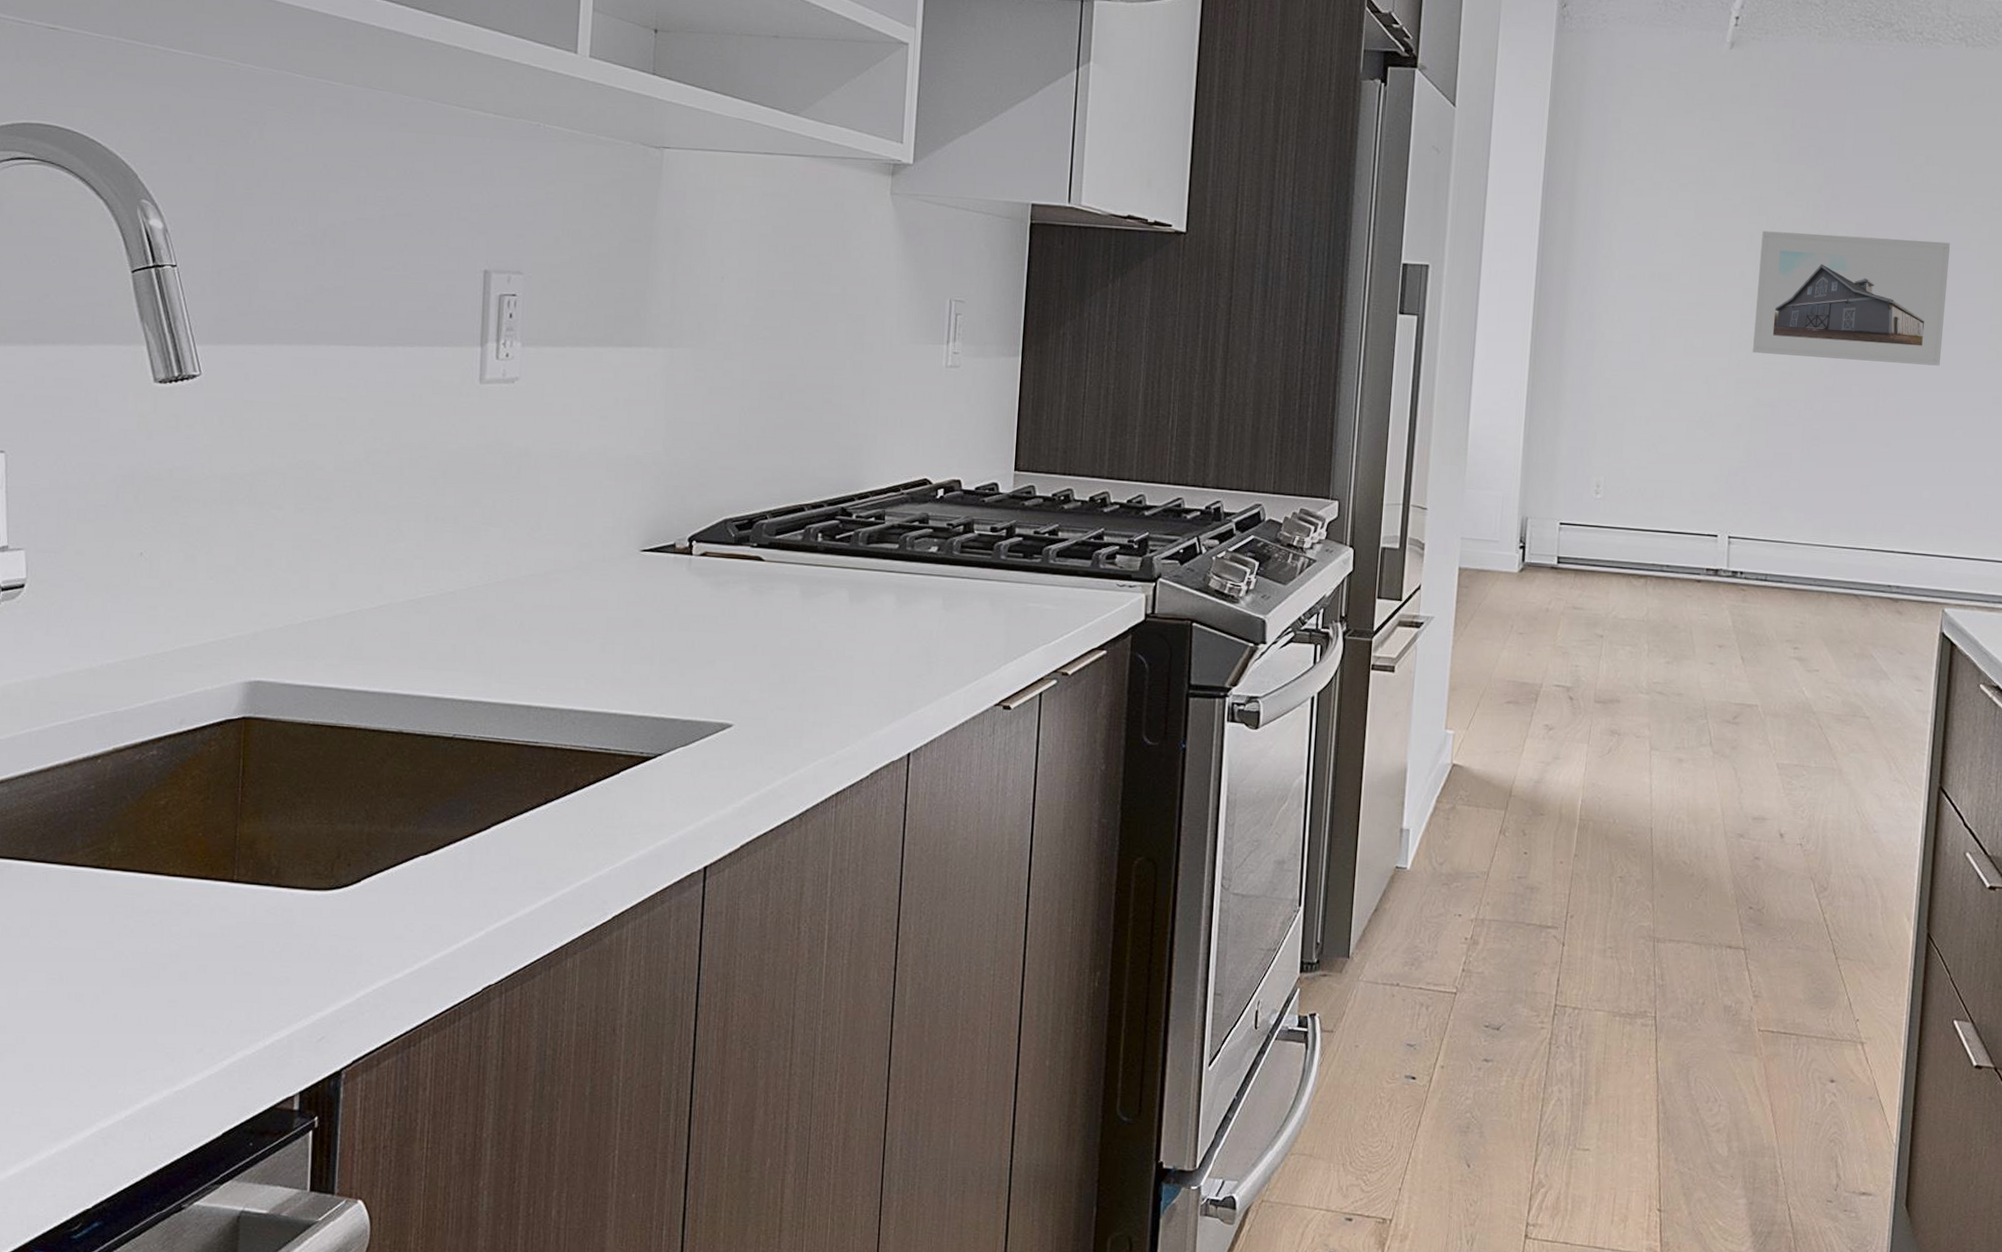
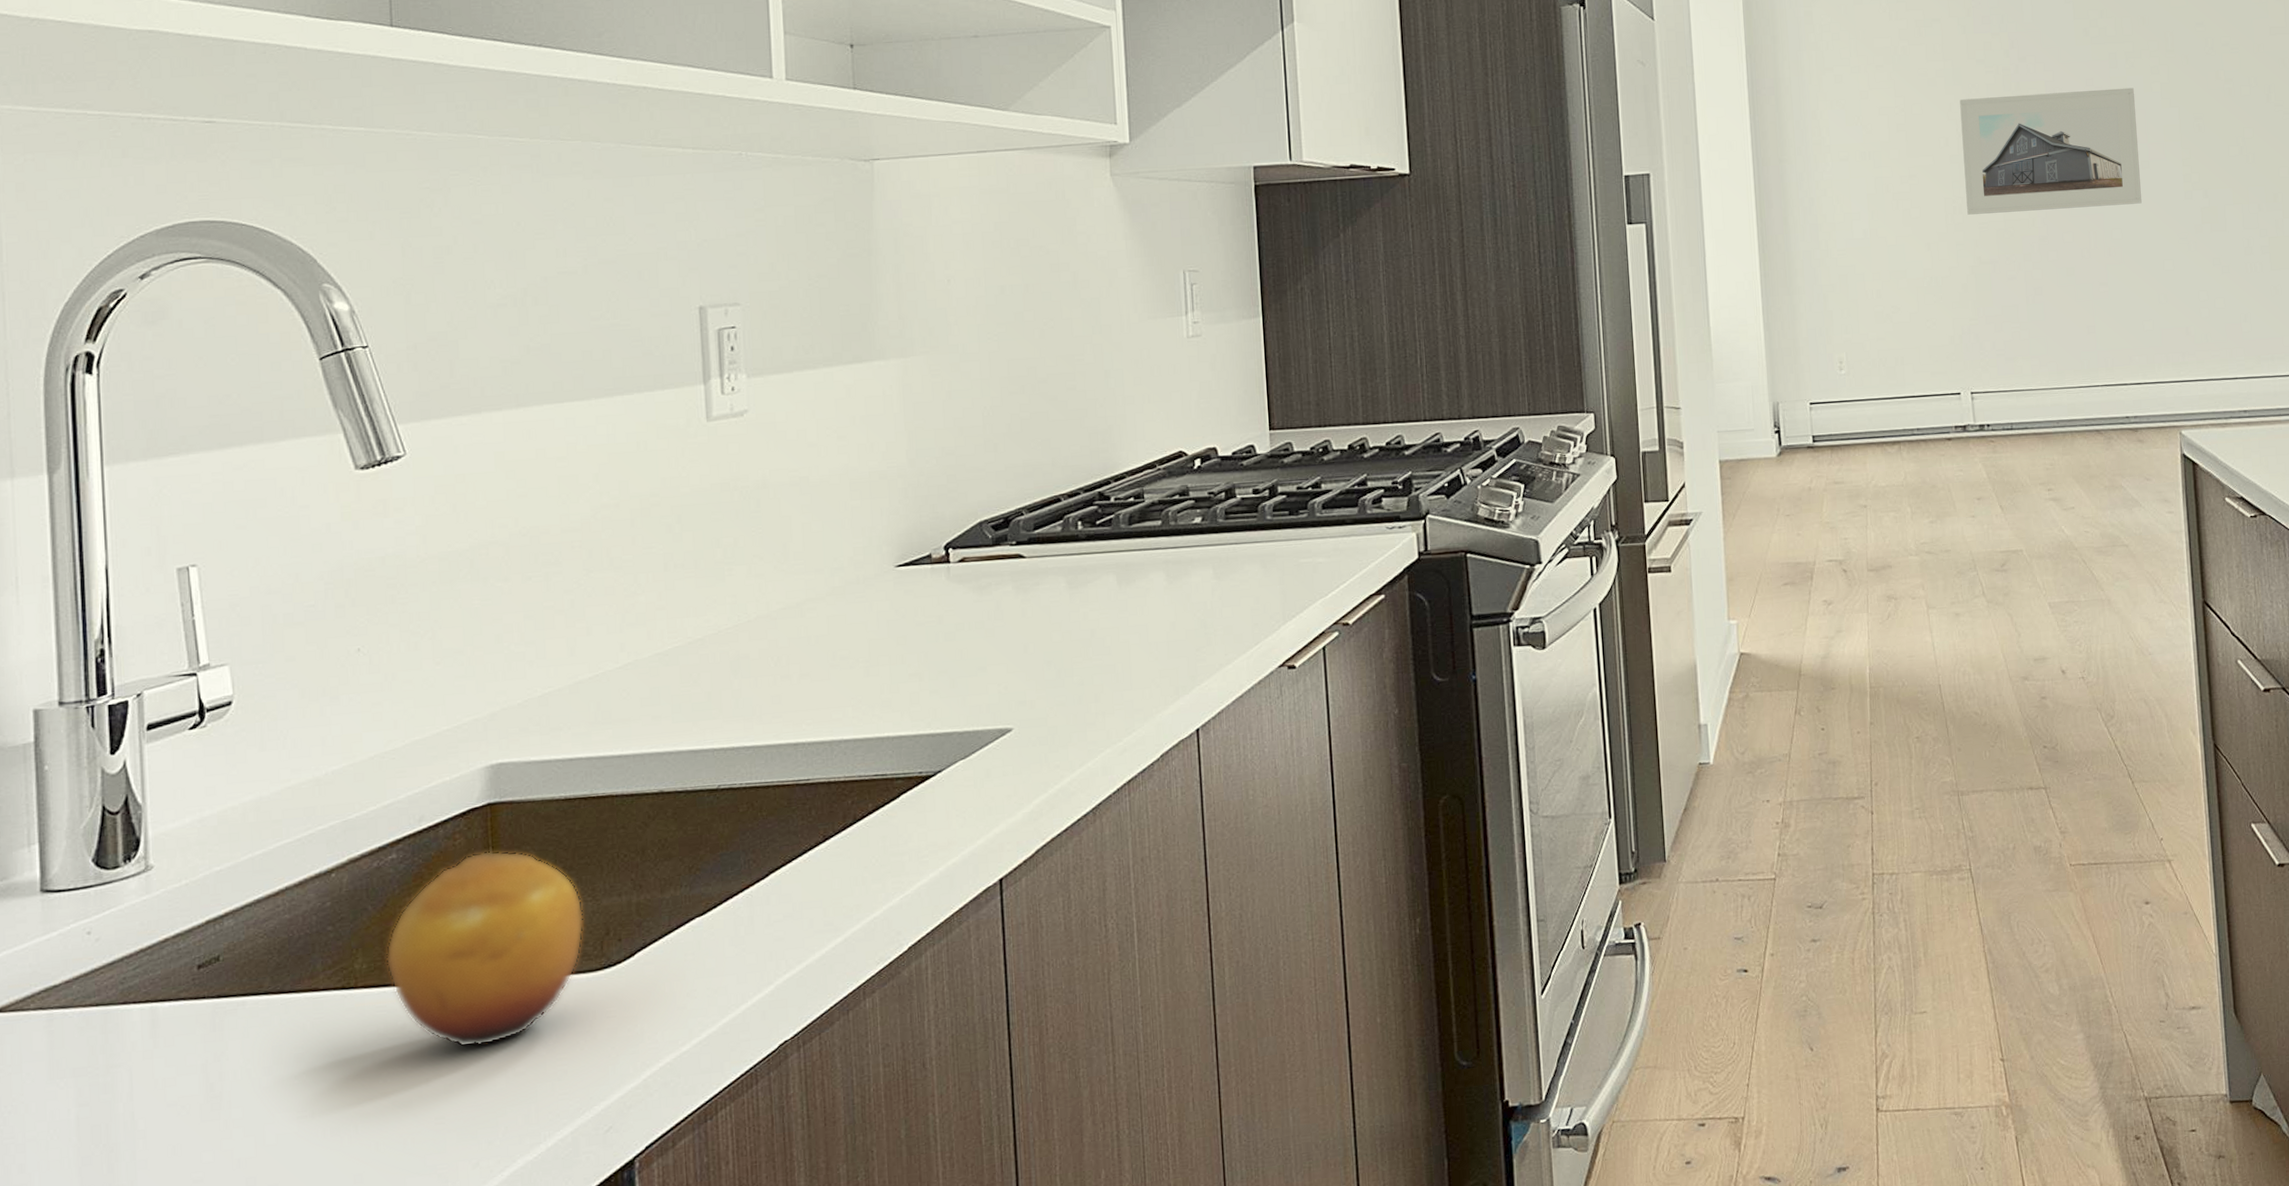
fruit: none [138,761,319,943] -> present [385,850,585,1048]

